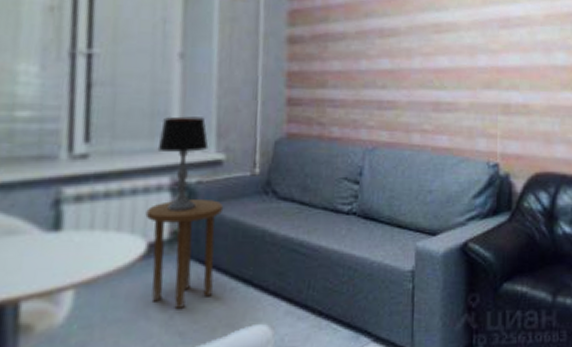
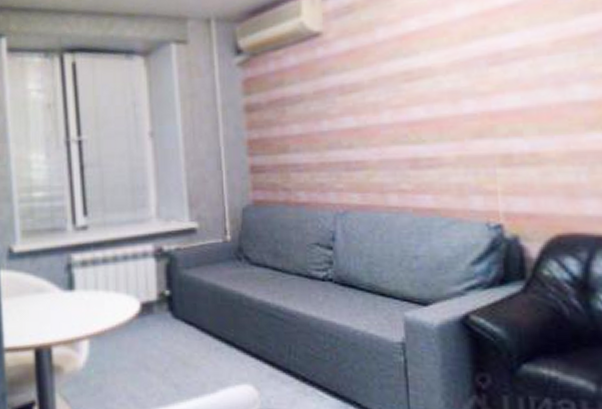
side table: present [145,200,224,308] -> none [136,265,202,363]
table lamp: present [157,116,209,211] -> none [140,189,183,275]

